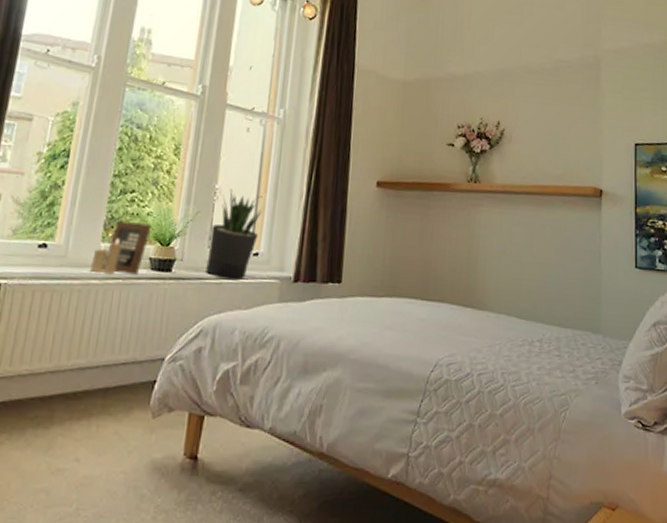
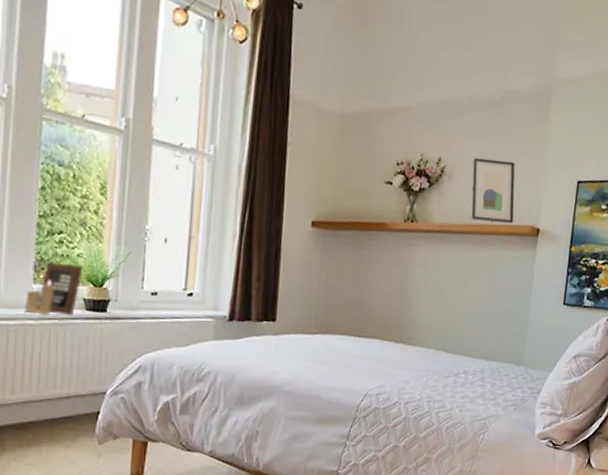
planter: present [206,189,263,281] -> none [141,229,196,320]
picture frame: none [531,121,576,184] -> present [471,157,516,223]

